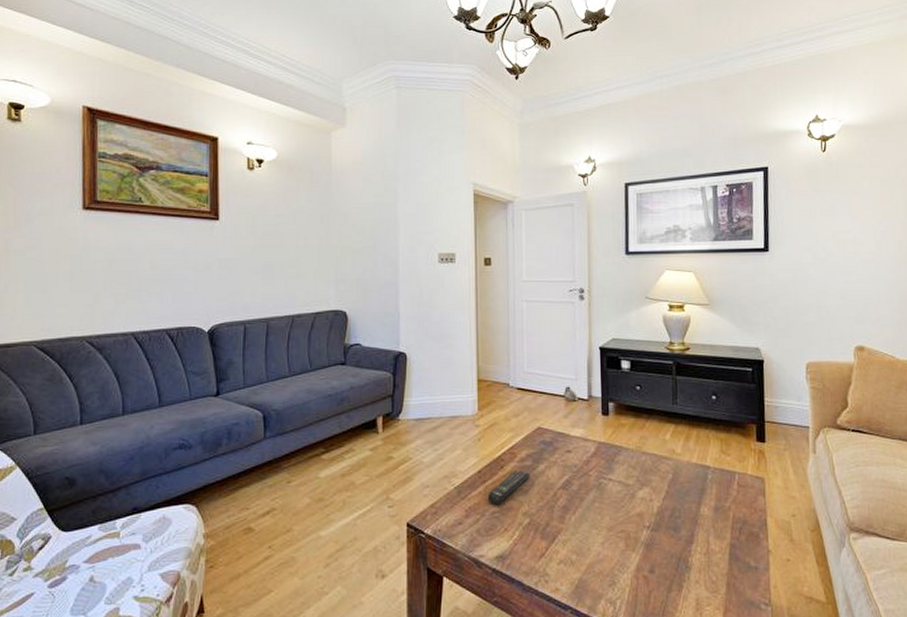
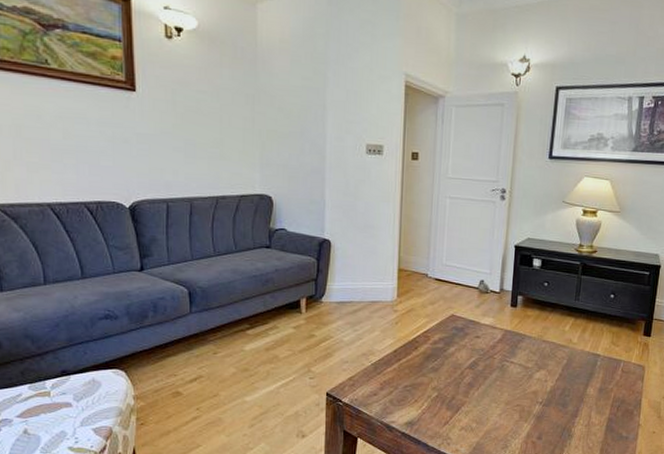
remote control: present [487,469,530,506] -> none [401,350,441,381]

